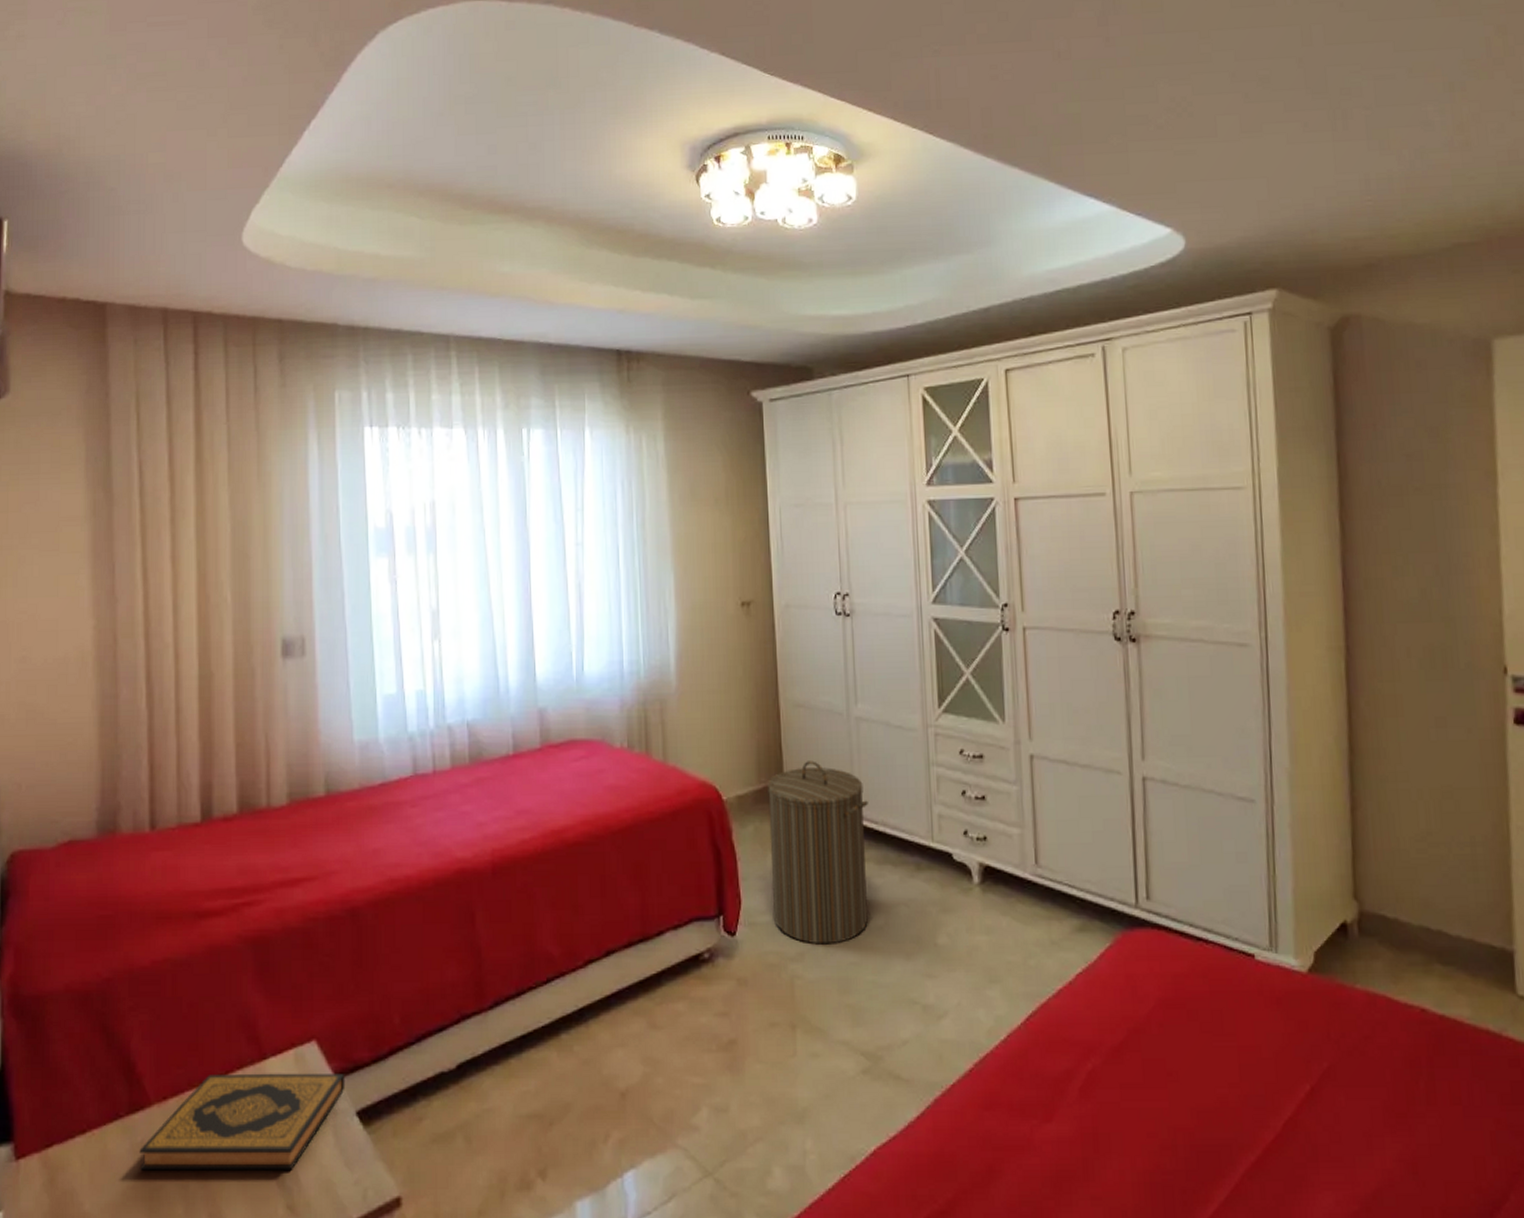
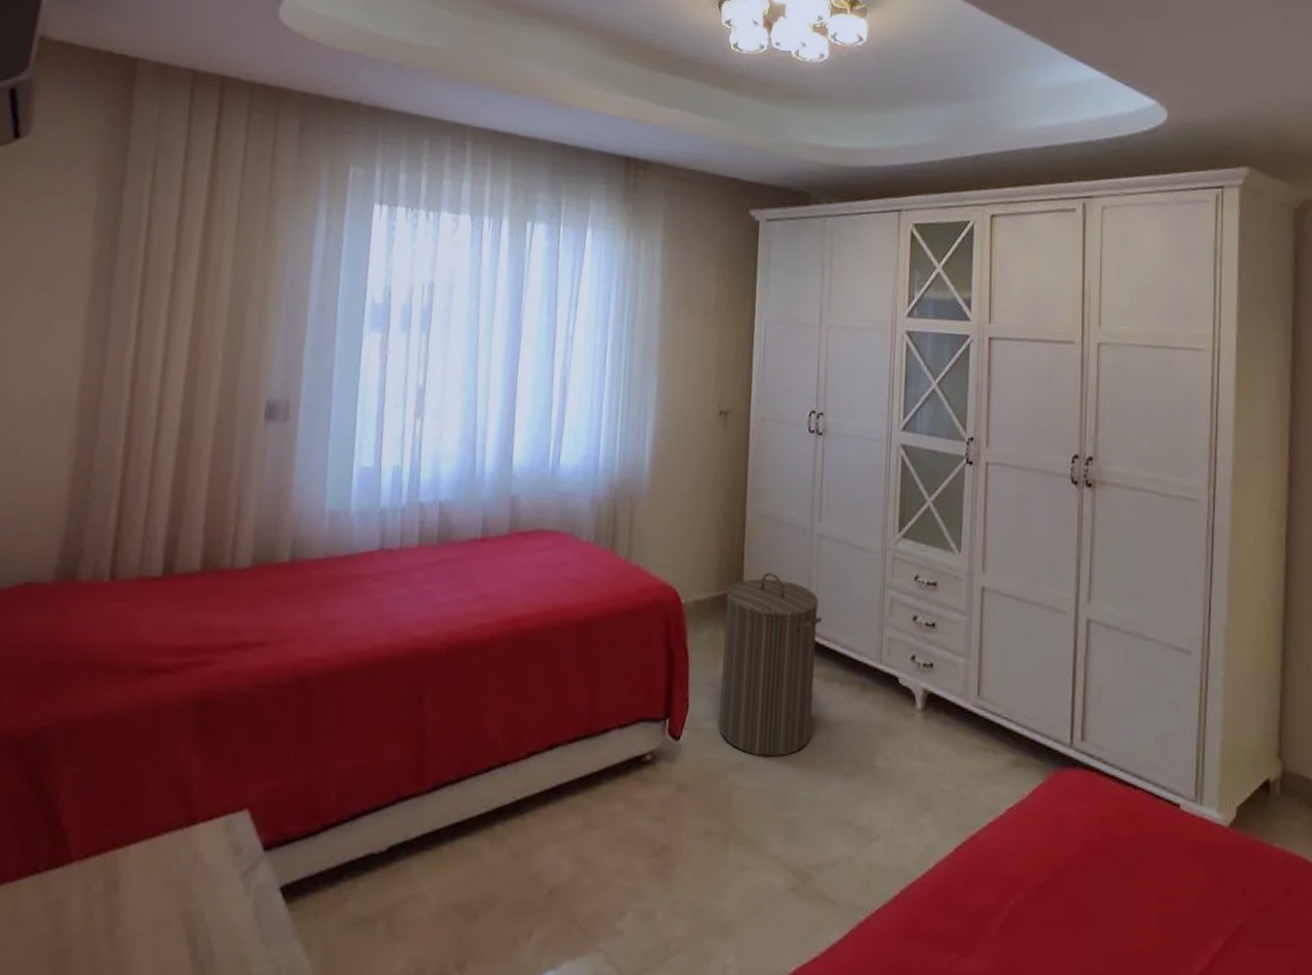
hardback book: present [139,1073,346,1171] -> none [50,836,274,943]

